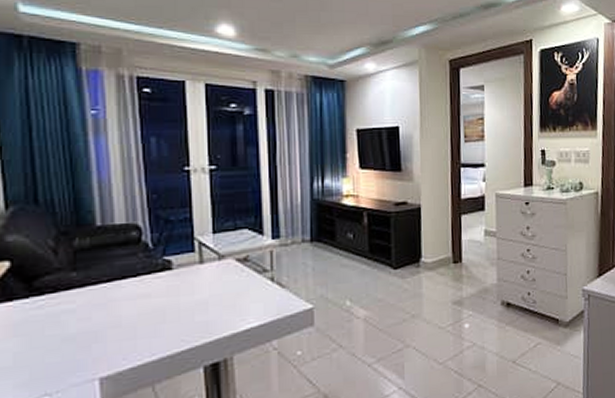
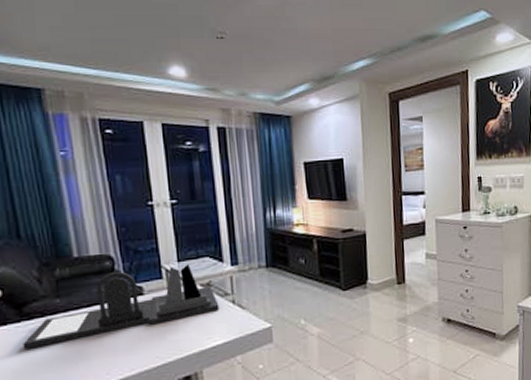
desk organizer: none [29,236,256,329] -> present [23,264,220,350]

